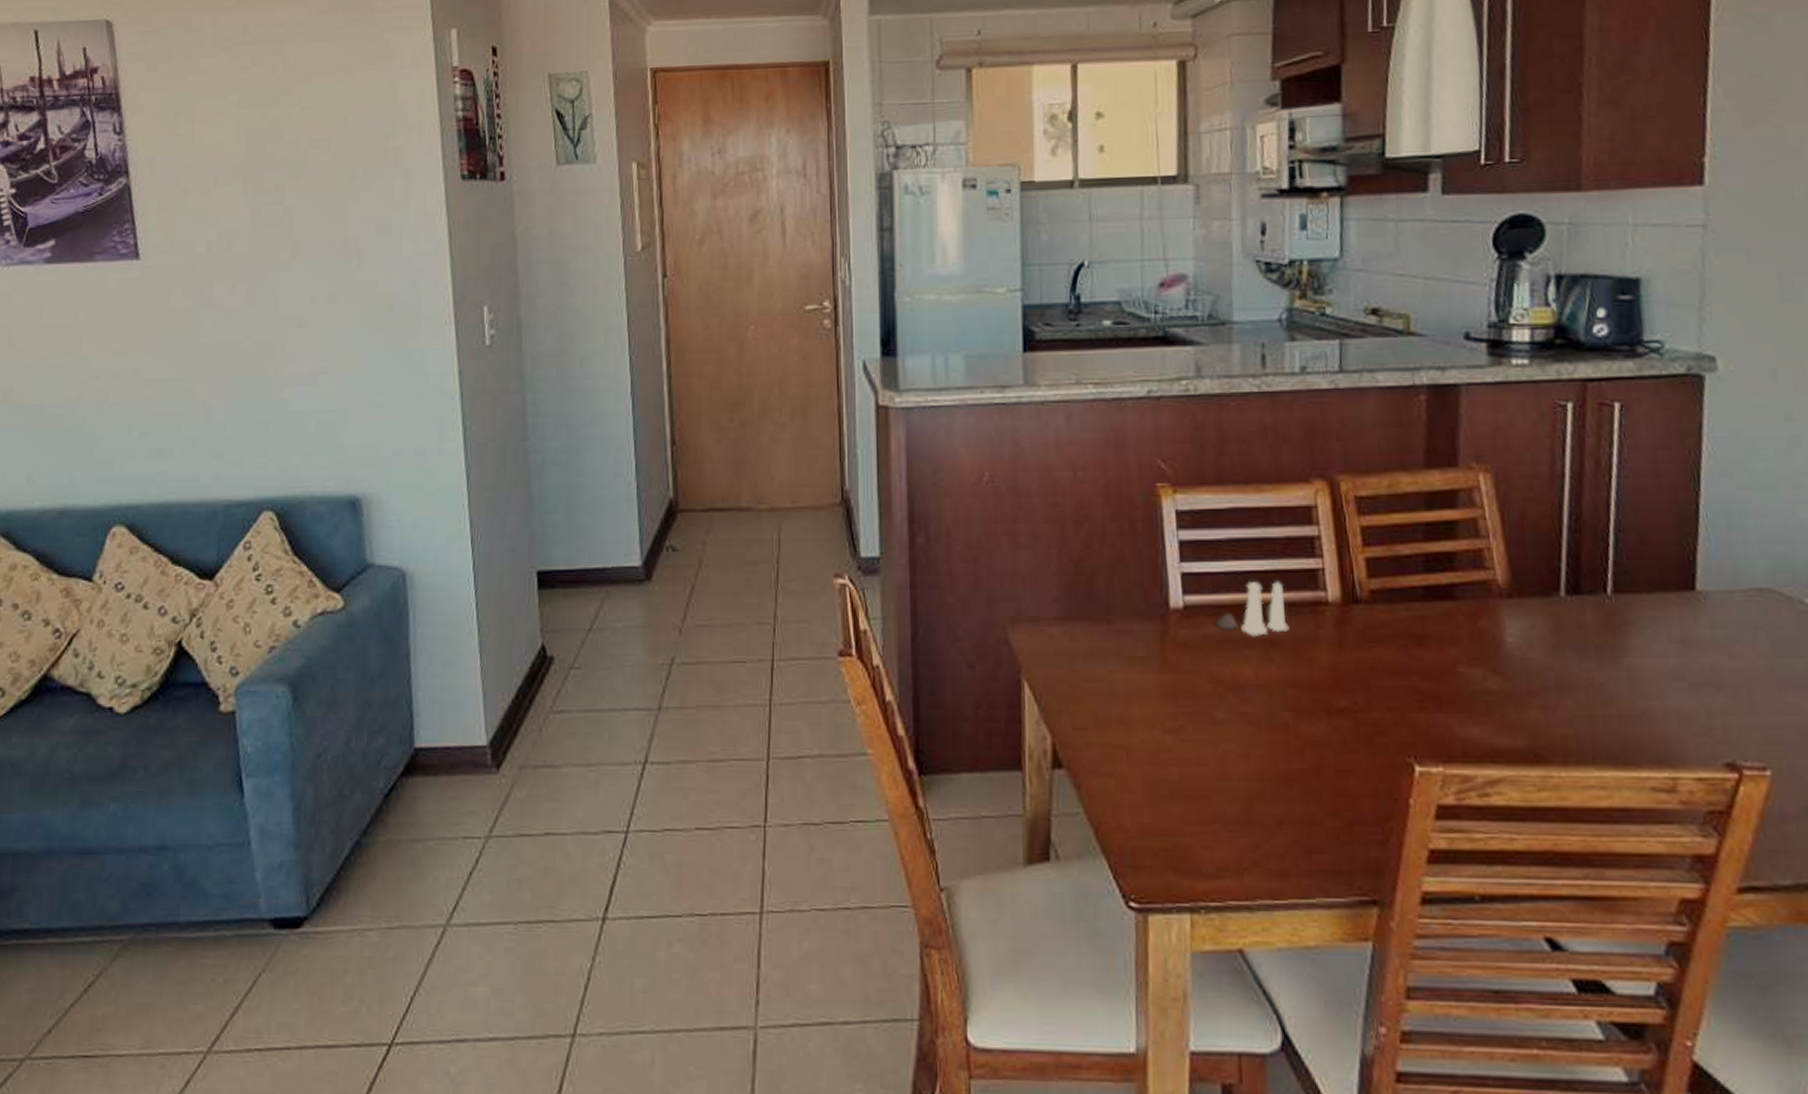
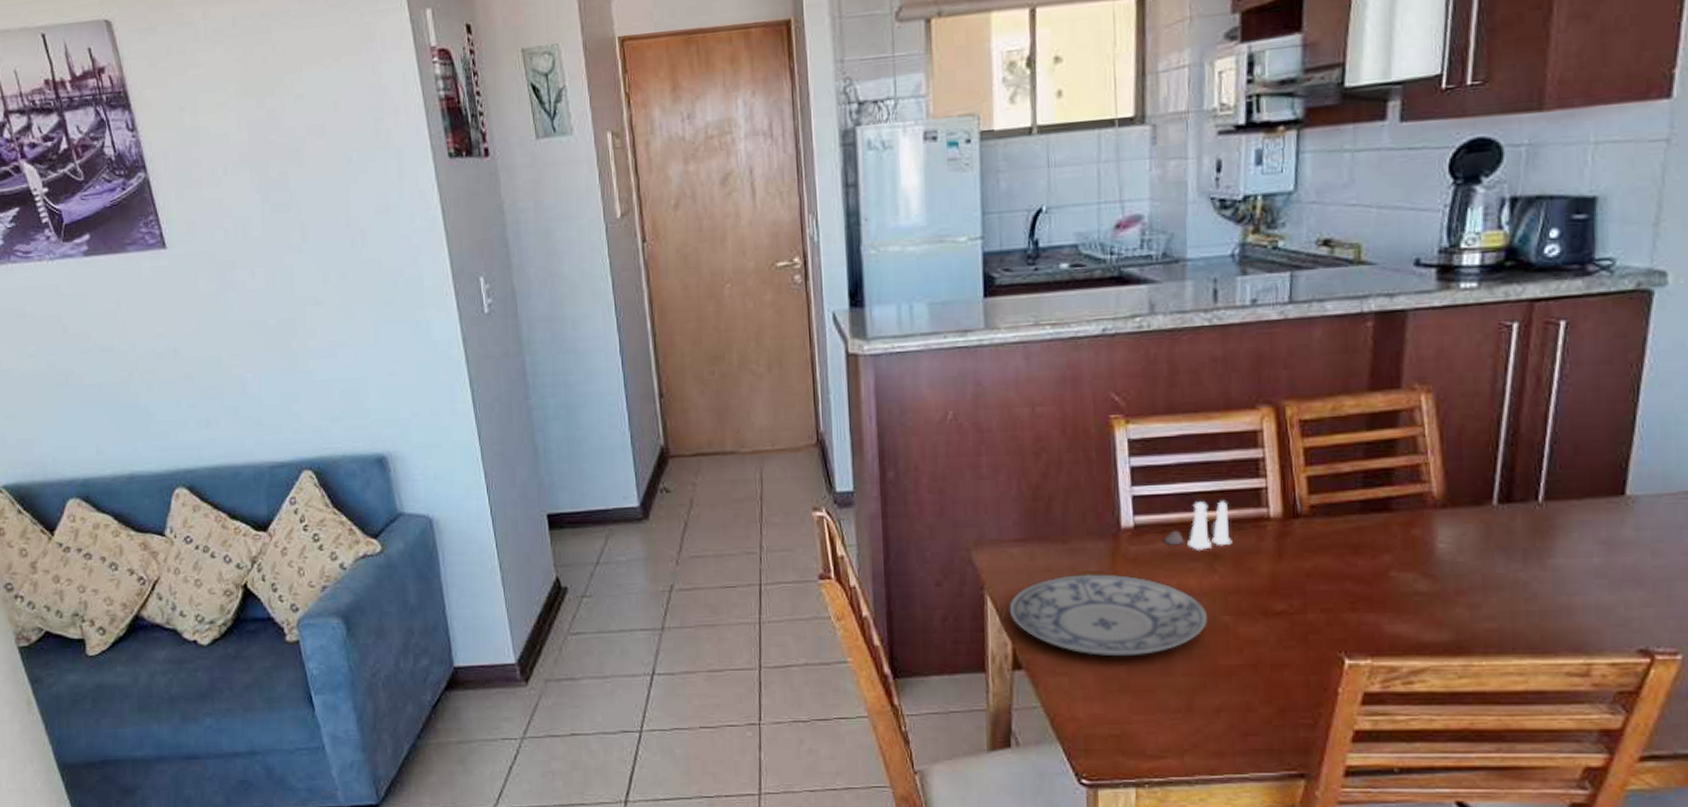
plate: none [1048,659,1266,756] -> present [1009,574,1209,657]

